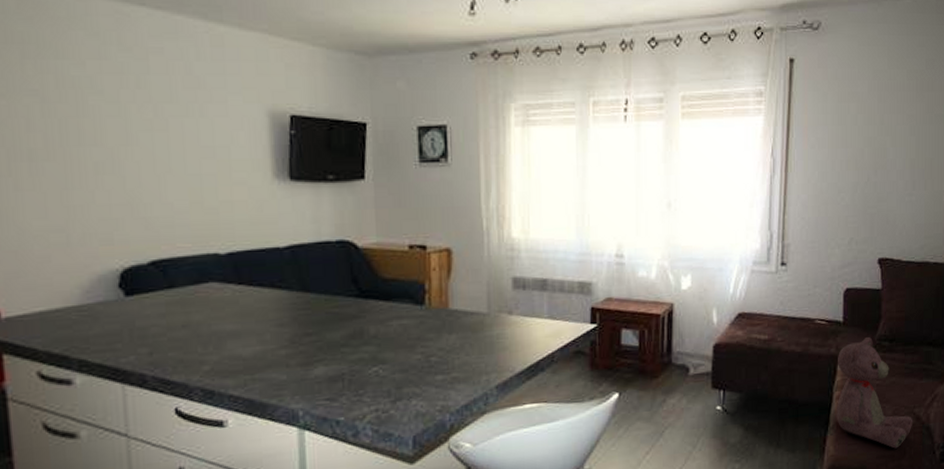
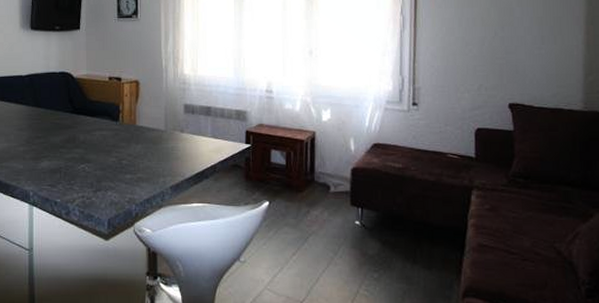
teddy bear: present [837,336,913,449] -> none [471,172,554,279]

